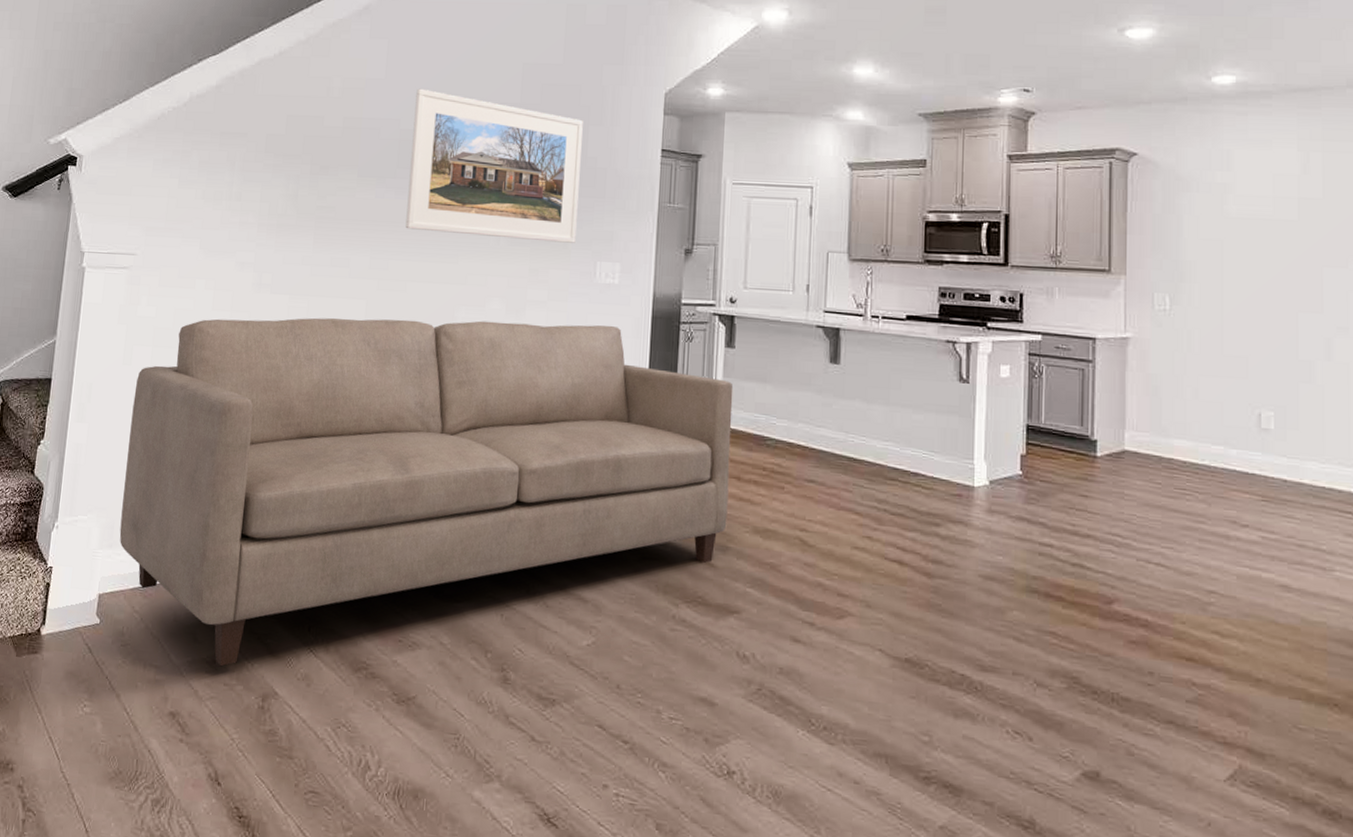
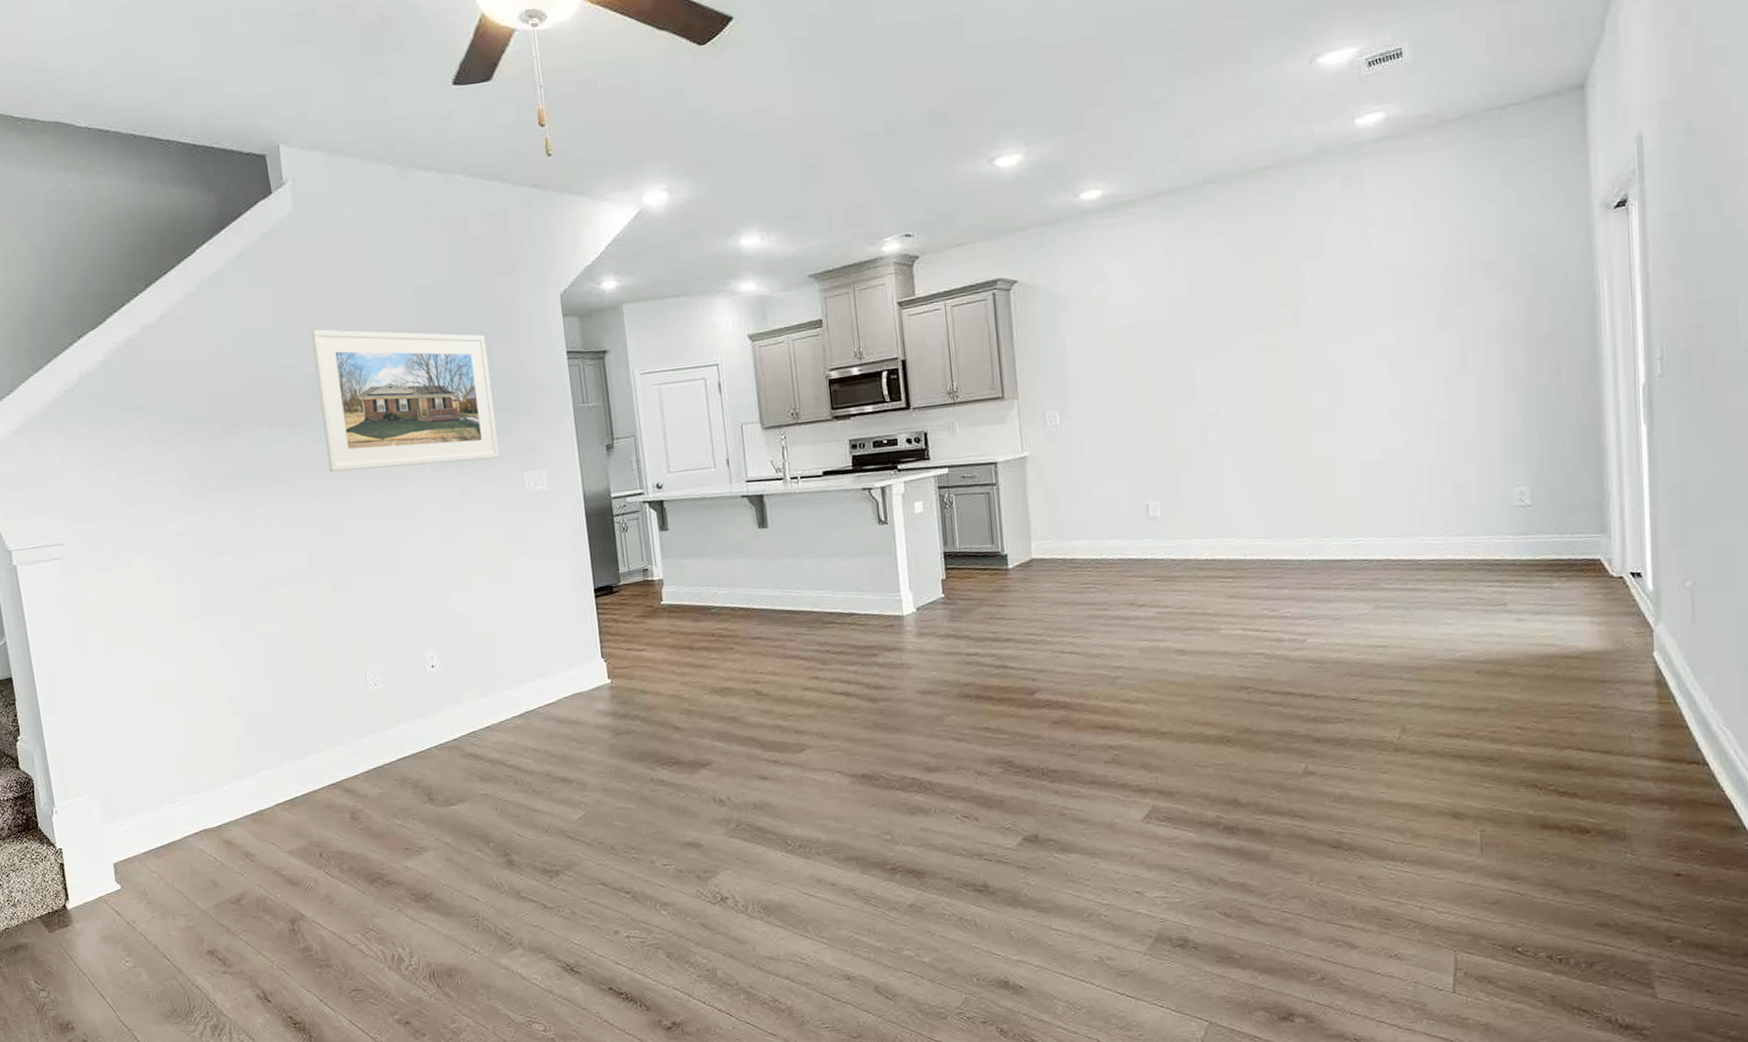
sofa: present [119,317,734,667] -> none [97,530,687,903]

